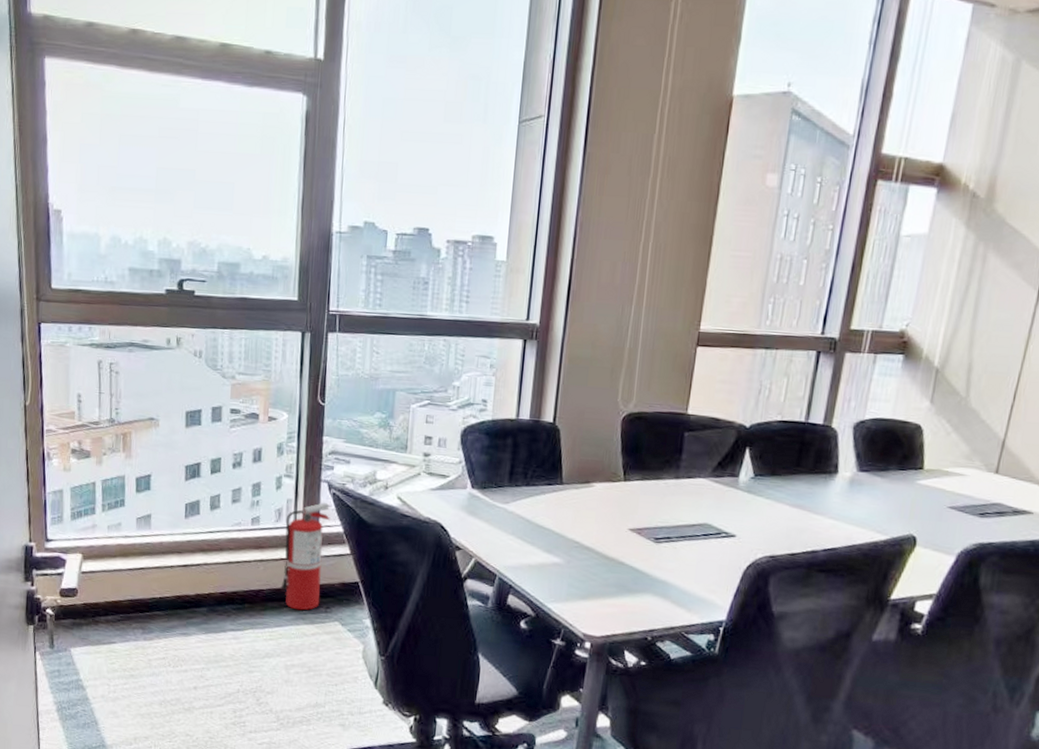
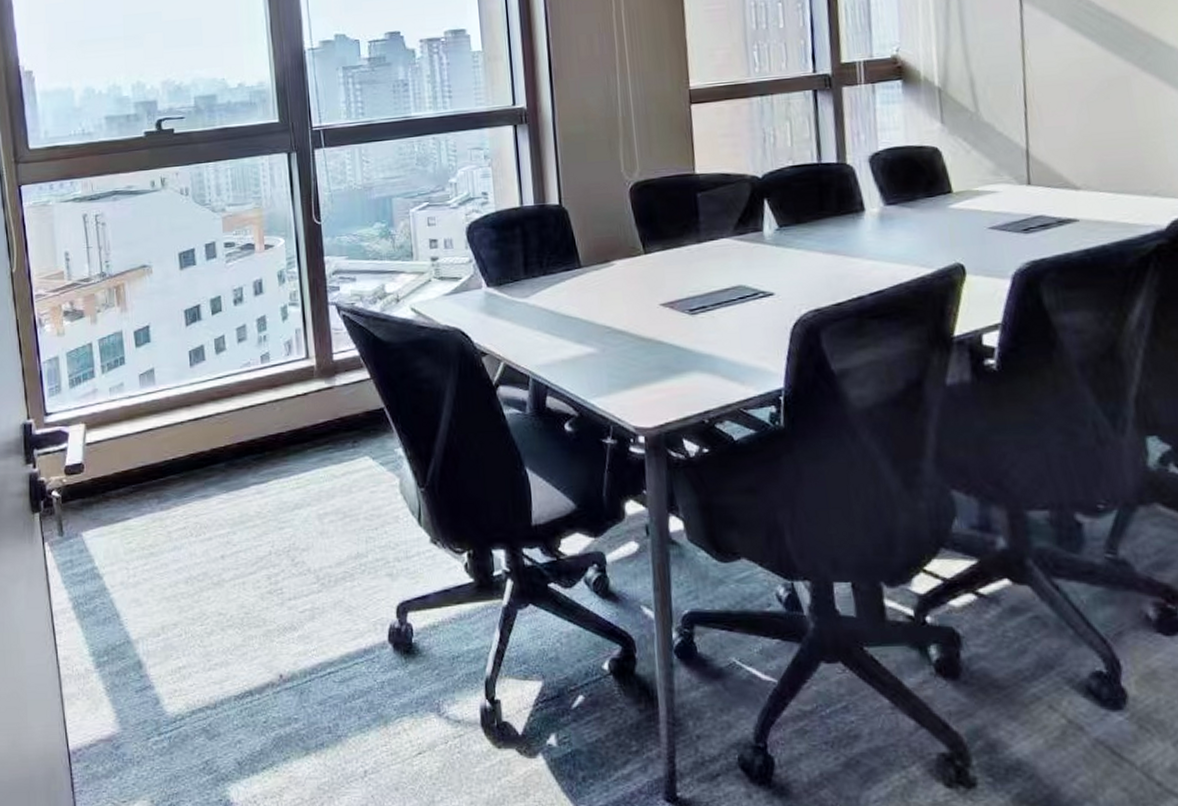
fire extinguisher: present [281,503,331,611] -> none [296,327,346,450]

